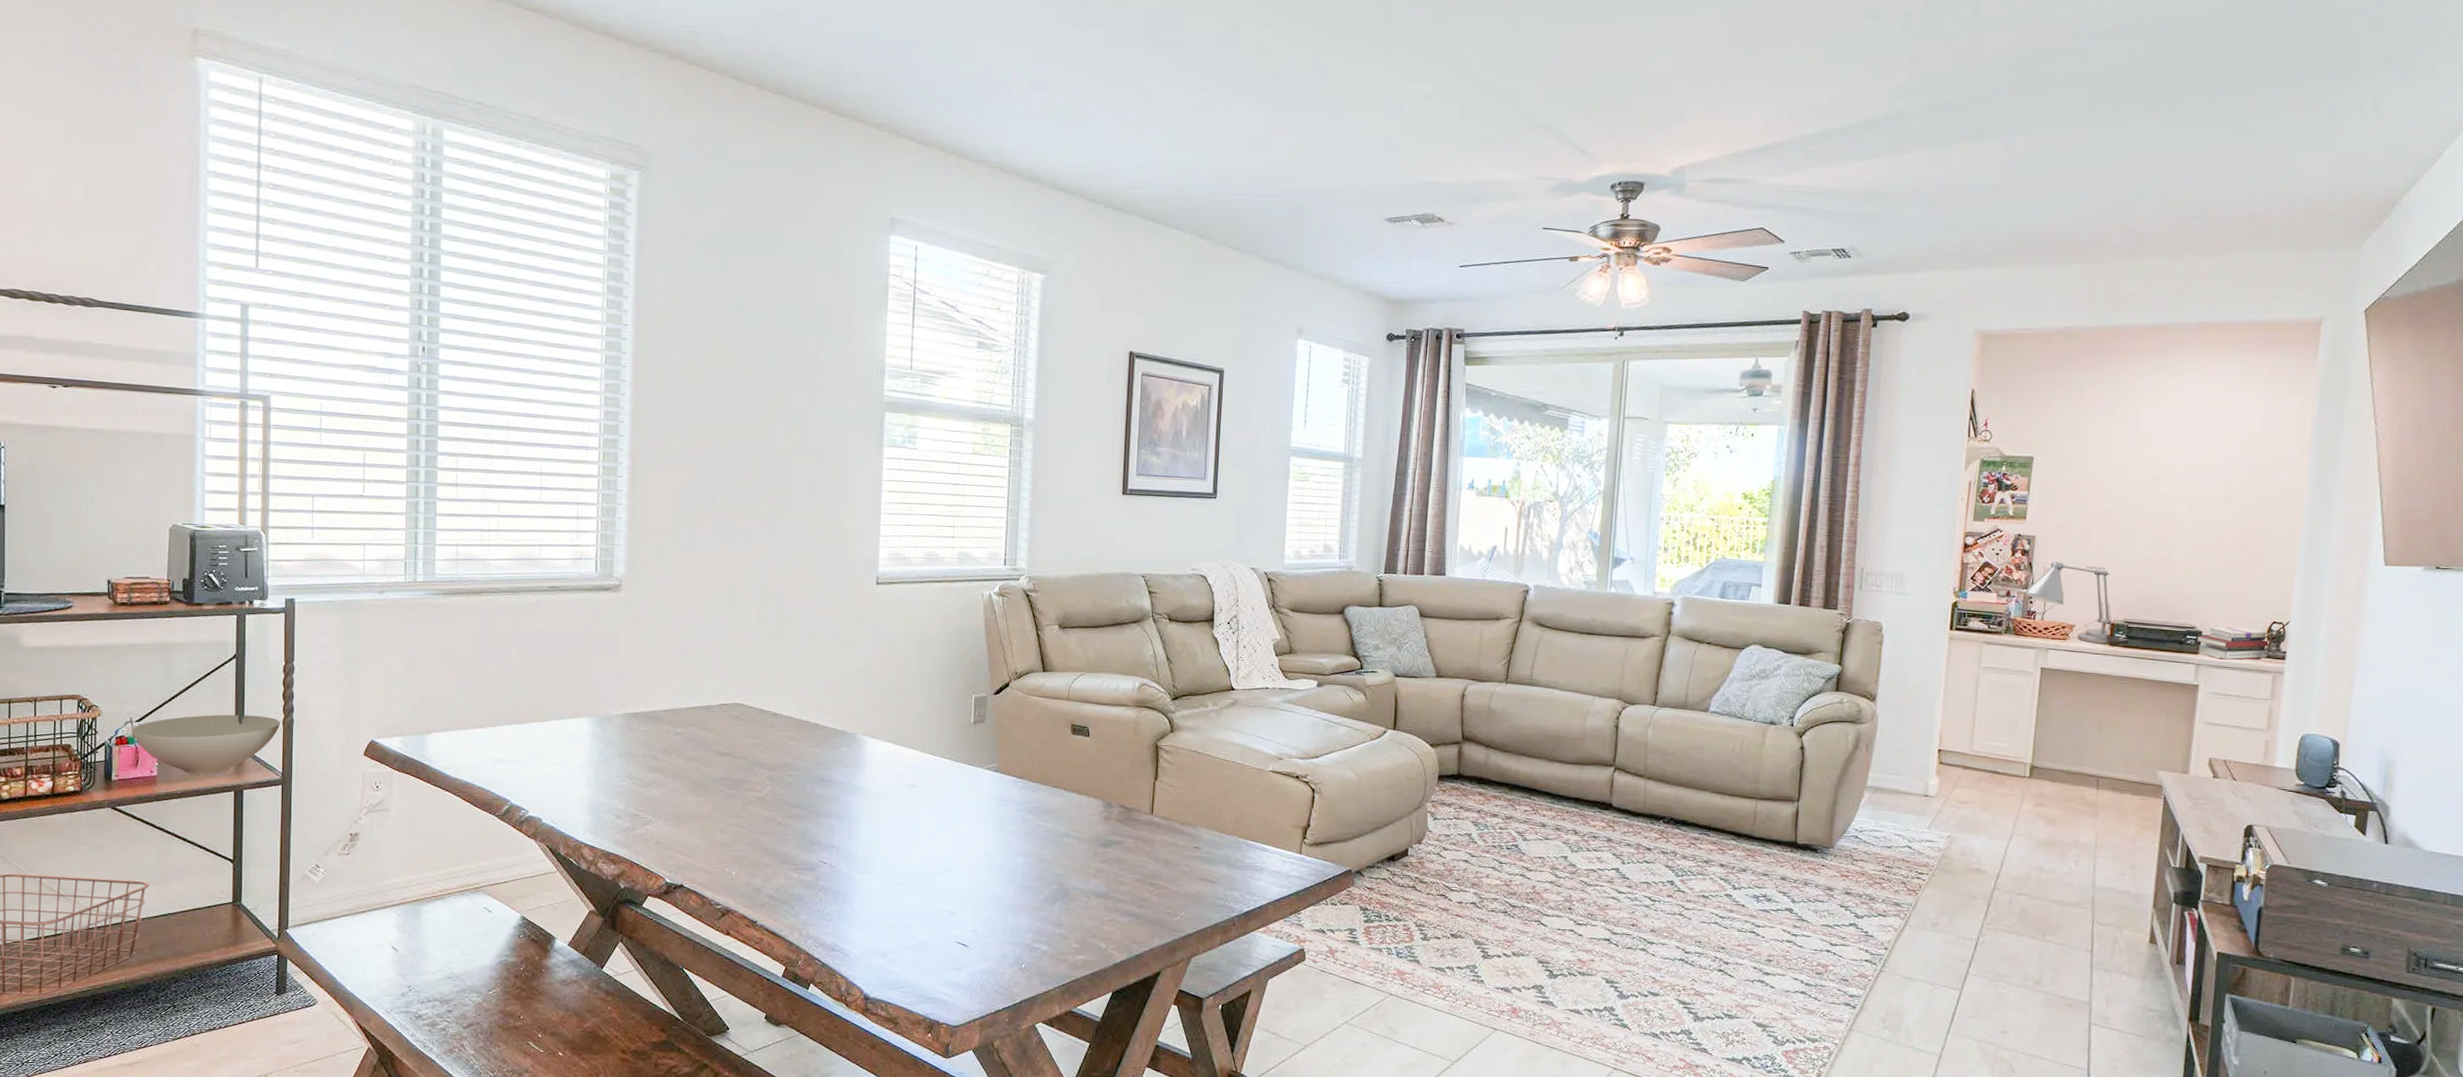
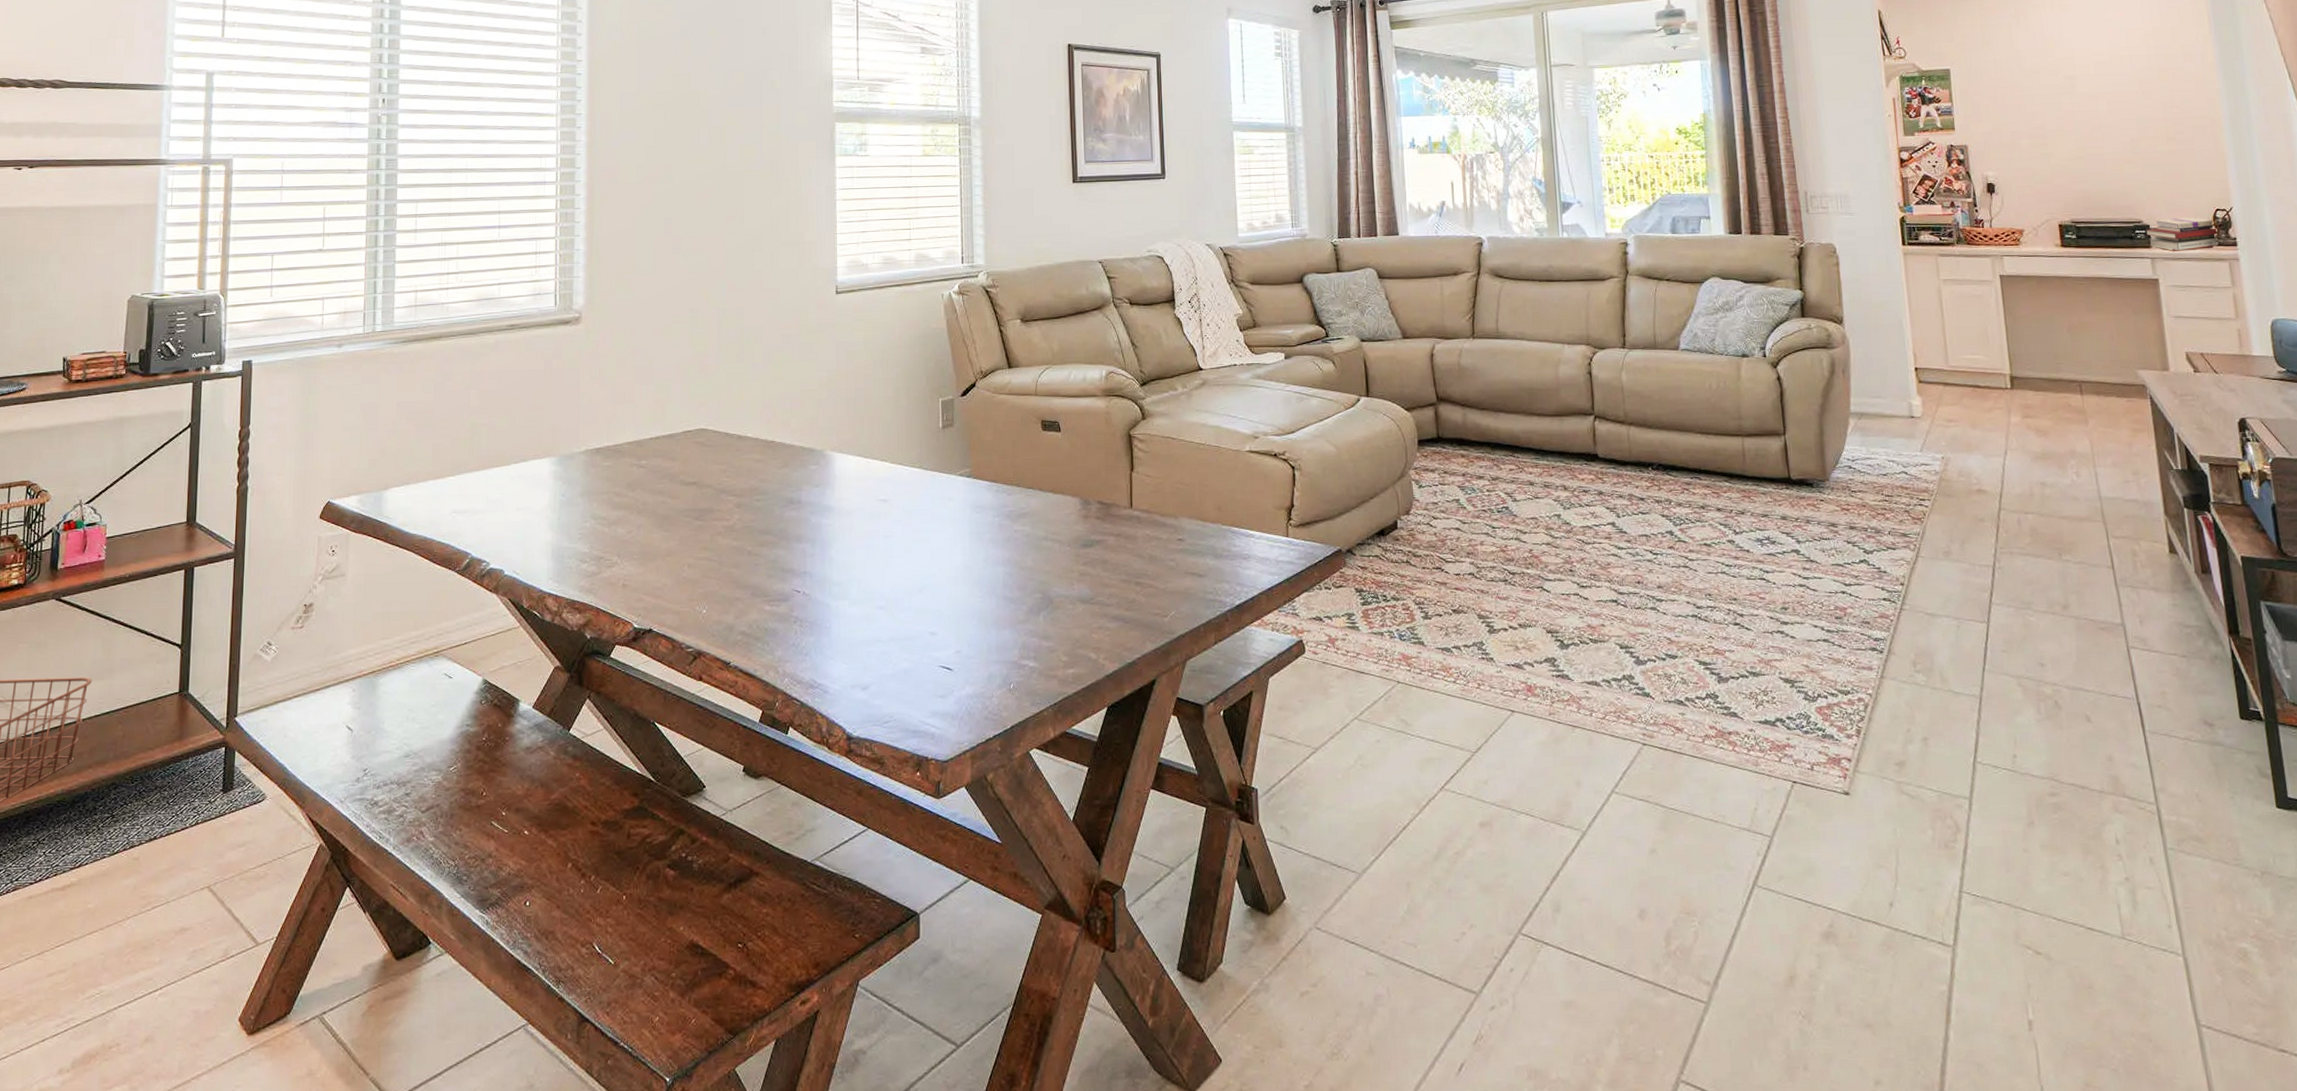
bowl: present [131,714,281,775] -> none [80,486,235,555]
desk lamp: present [2024,561,2131,645] -> none [1967,168,2082,247]

